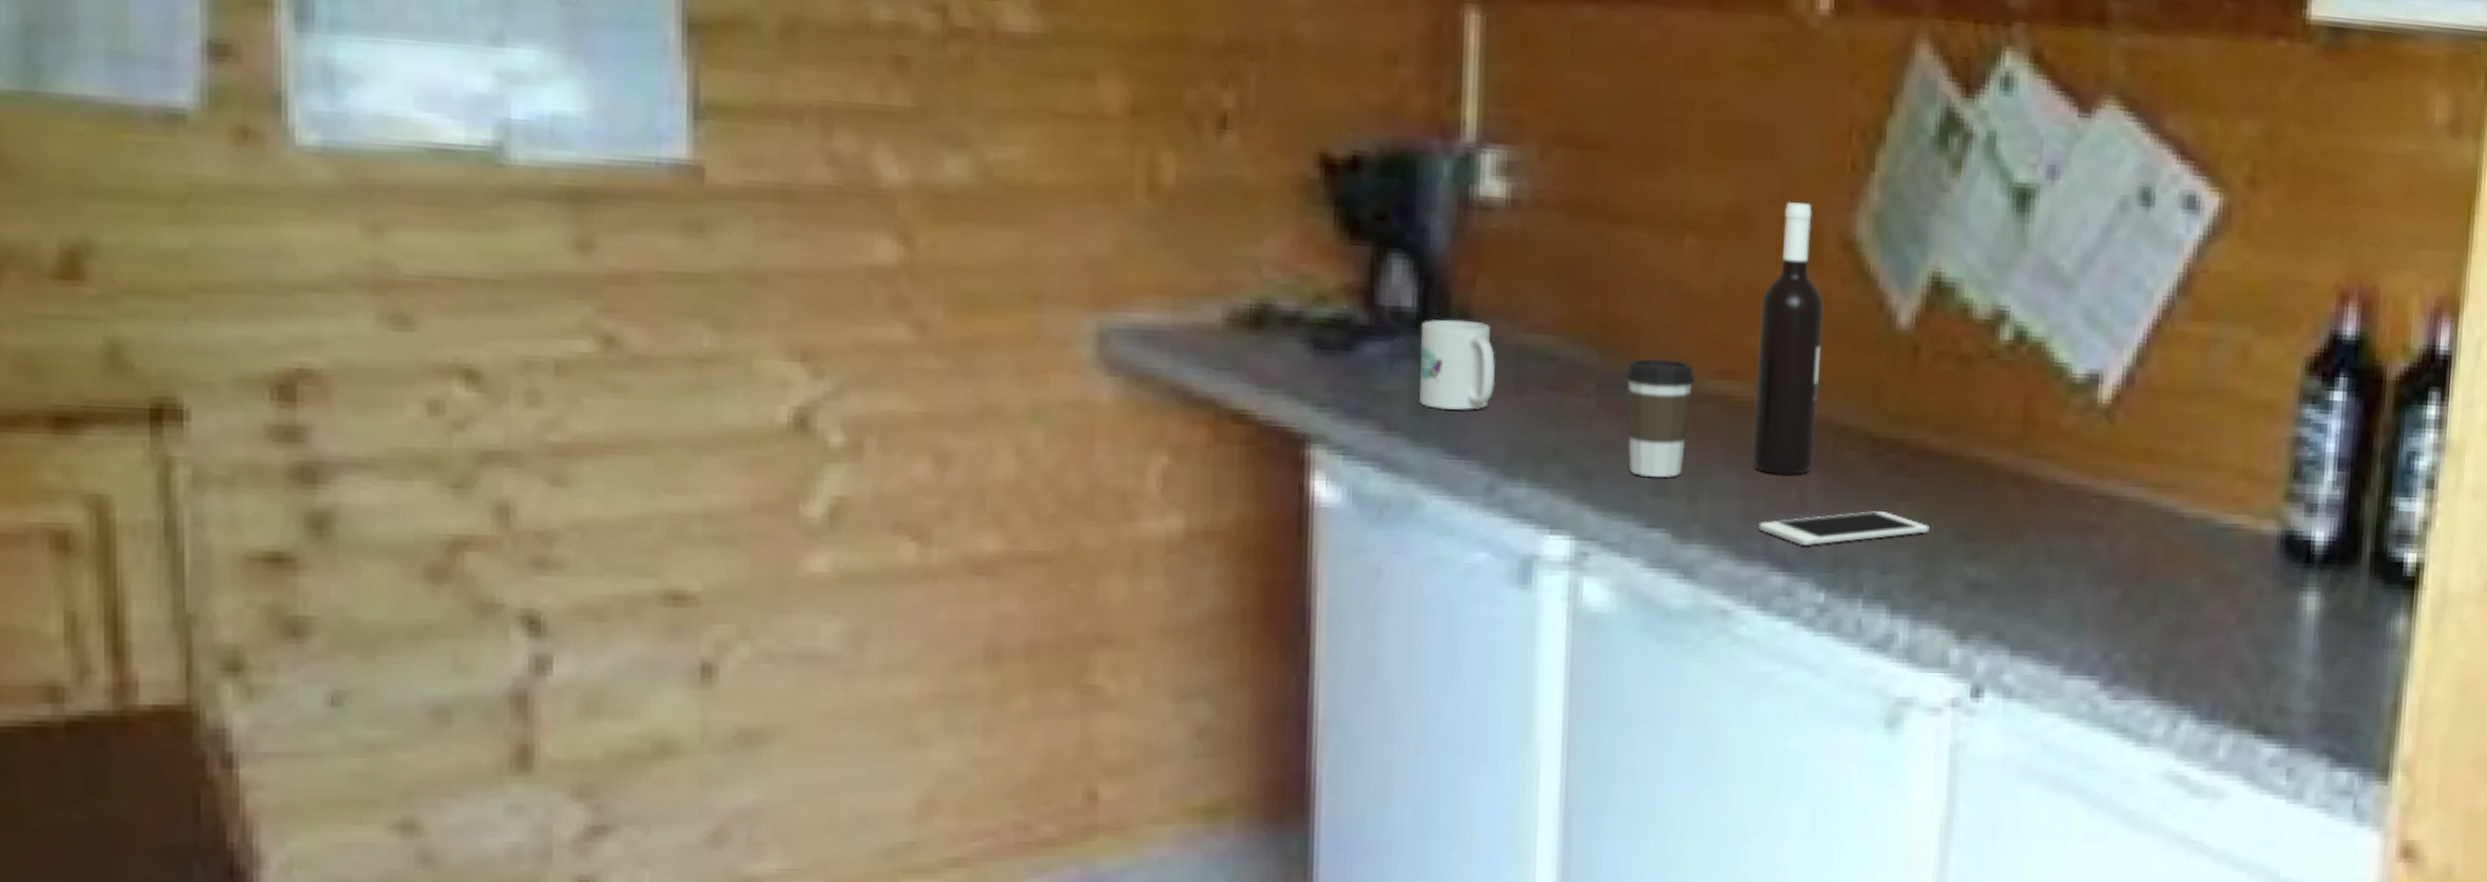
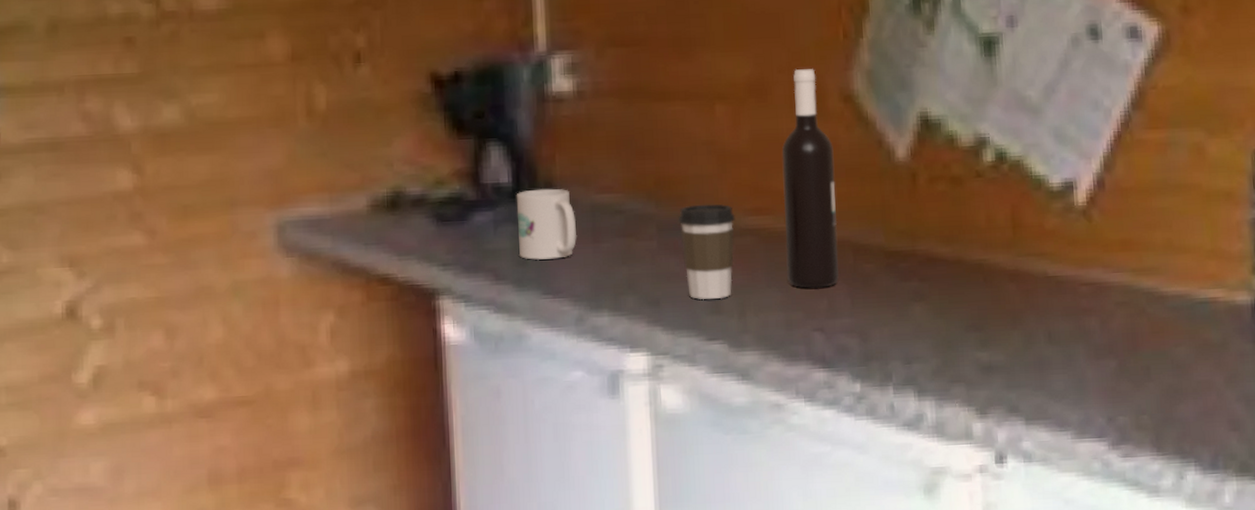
cell phone: present [1758,511,1929,546] -> none [799,311,943,346]

